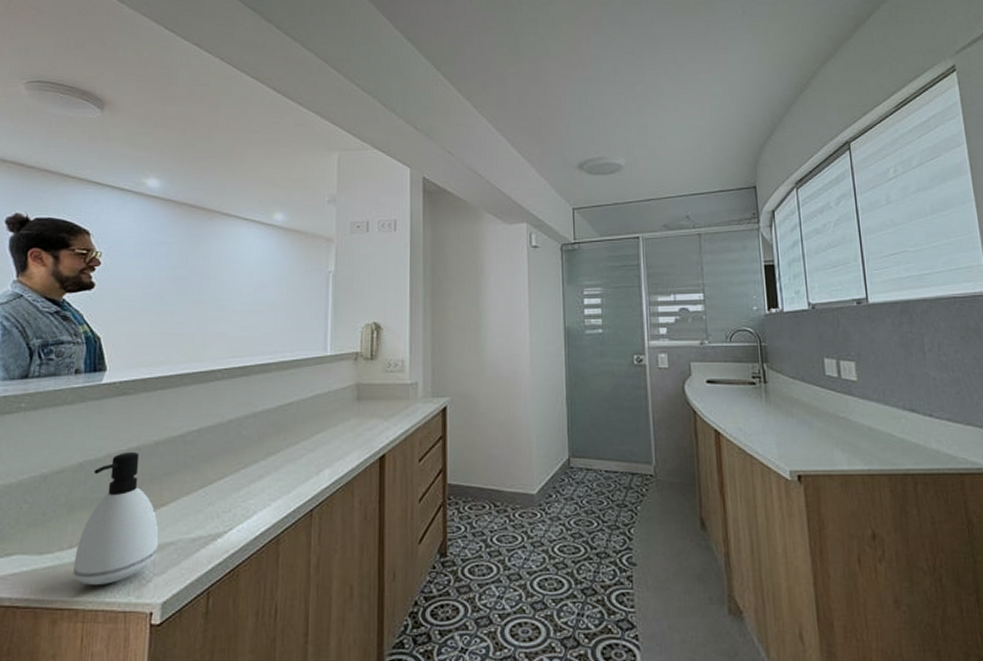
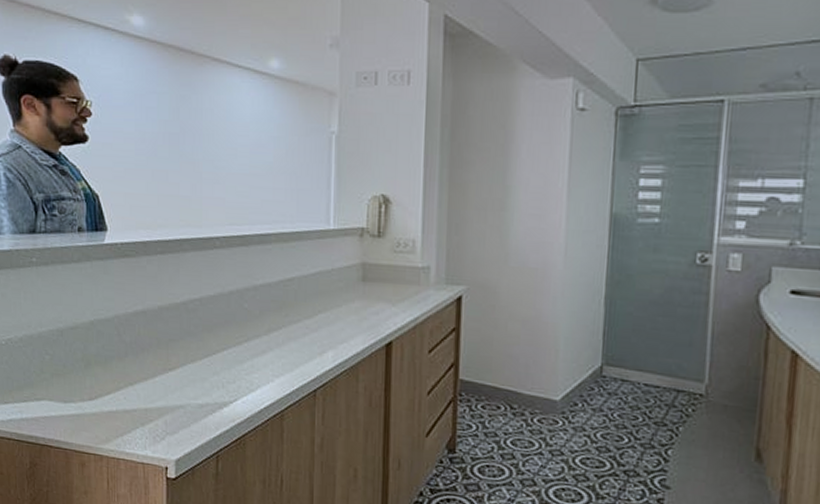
soap dispenser: present [73,452,159,585] -> none [95,315,169,437]

